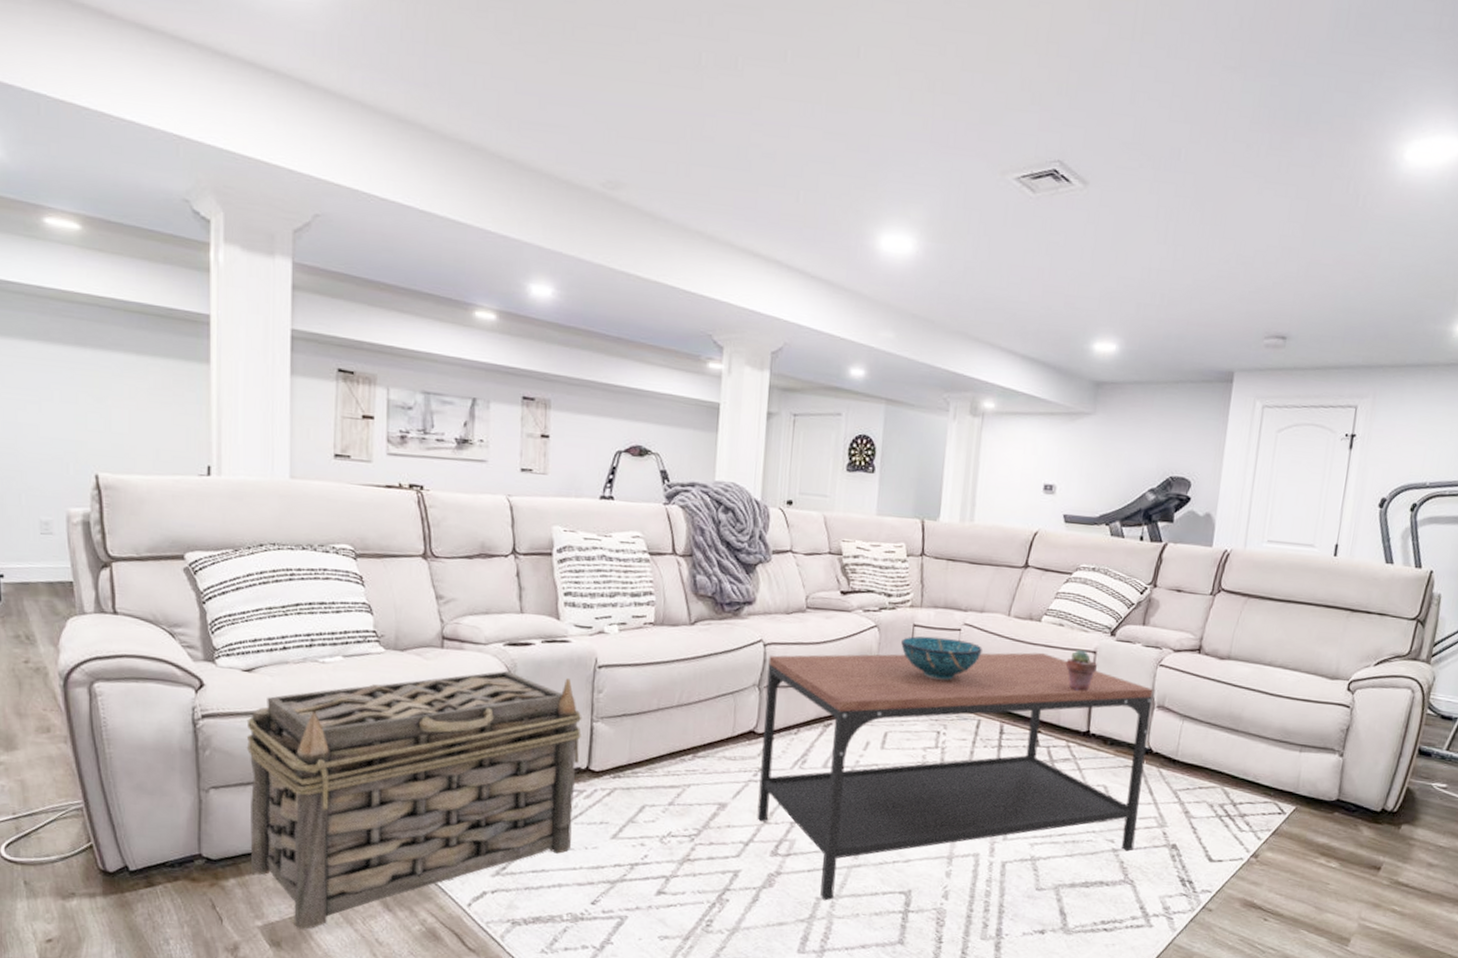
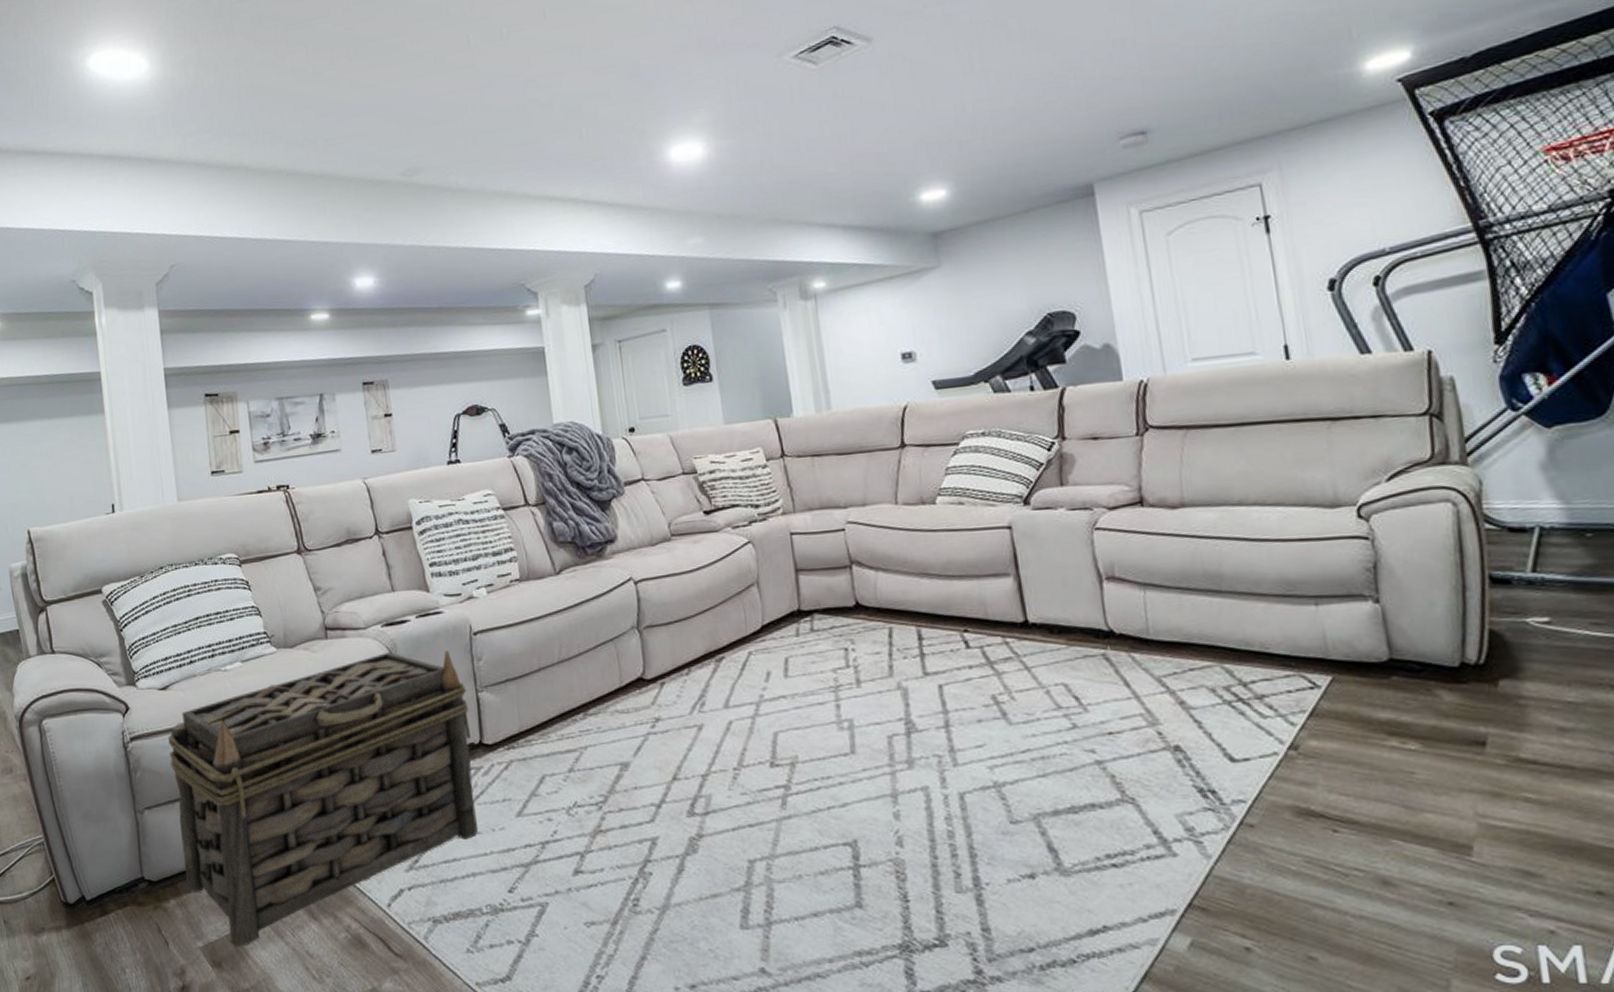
coffee table: present [757,652,1153,901] -> none [642,538,1124,863]
decorative bowl: present [901,636,982,680] -> none [781,541,875,590]
potted succulent: present [1066,649,1097,692] -> none [978,527,1017,576]

